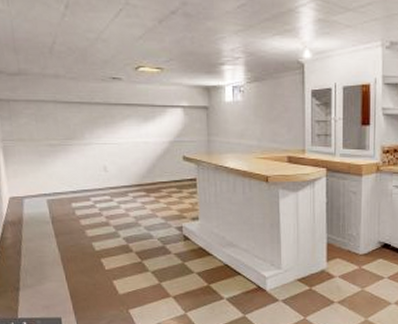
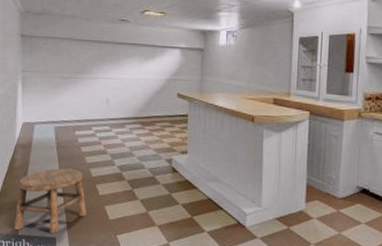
stool: none [11,244,93,315] -> present [14,168,86,234]

